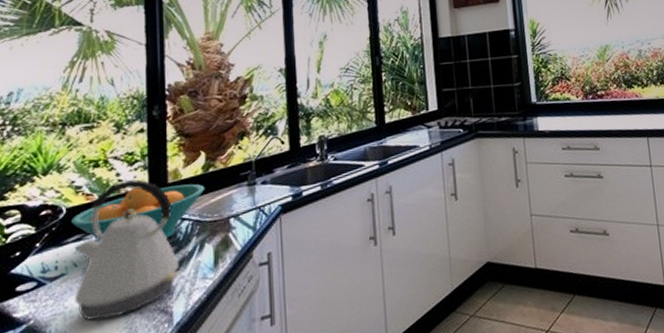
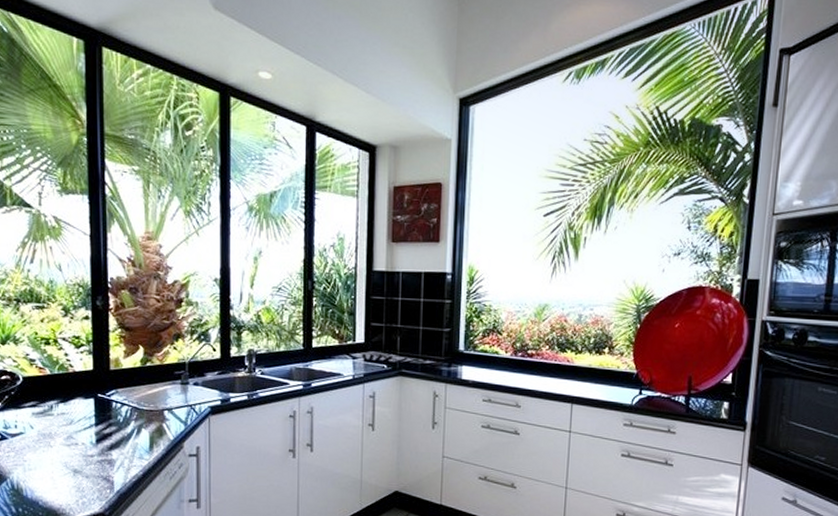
fruit bowl: present [71,183,205,241] -> none [27,368,143,419]
kettle: present [74,179,181,321] -> none [30,361,121,476]

